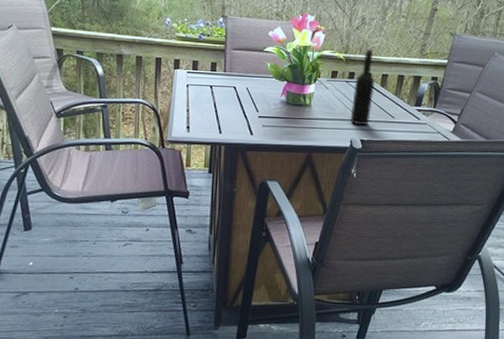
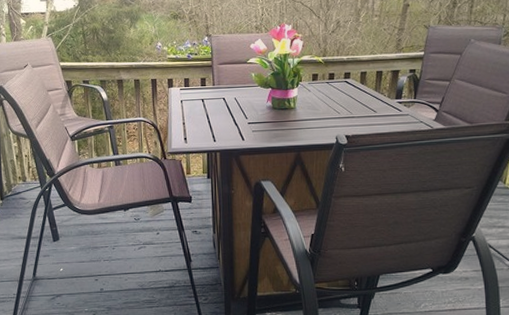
wine bottle: present [350,49,376,126] -> none [334,50,356,123]

